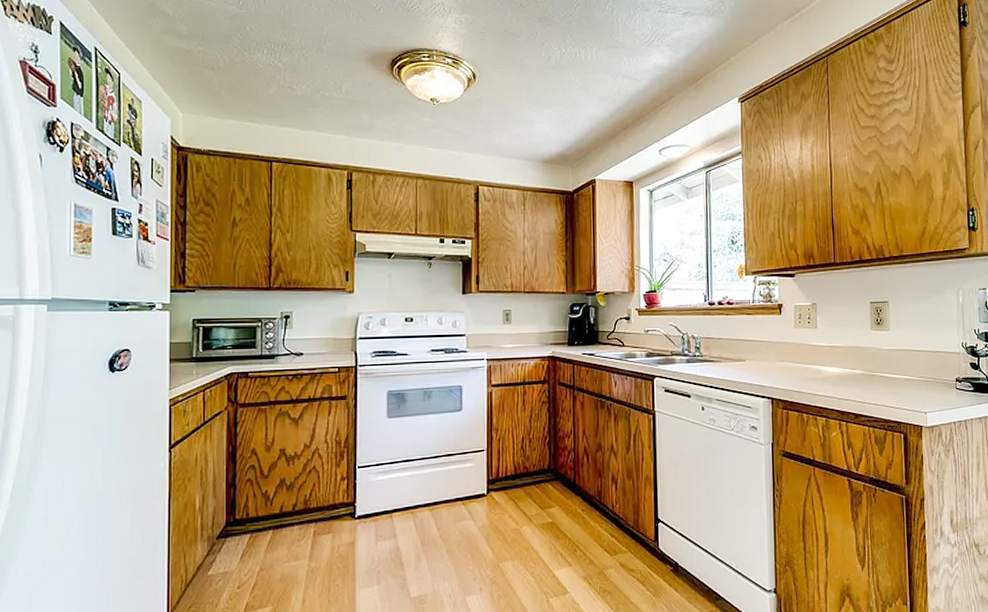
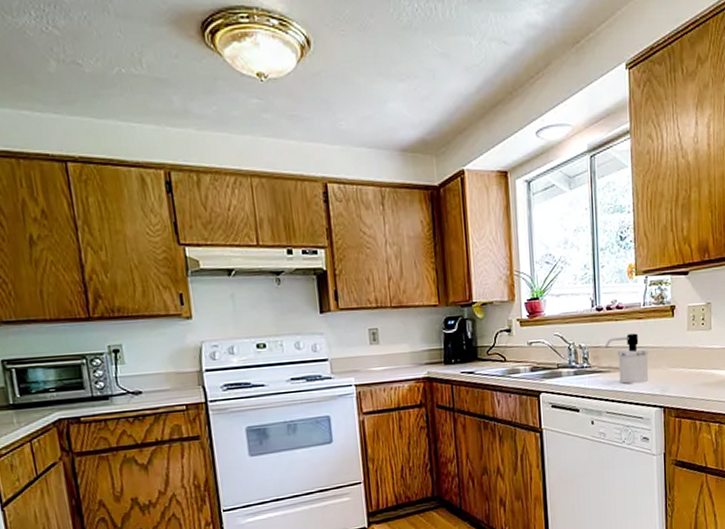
soap dispenser: none [716,327,757,375] -> present [604,333,649,384]

